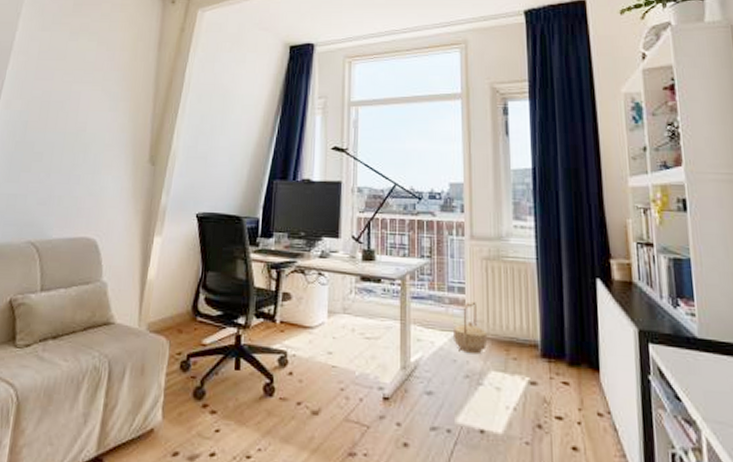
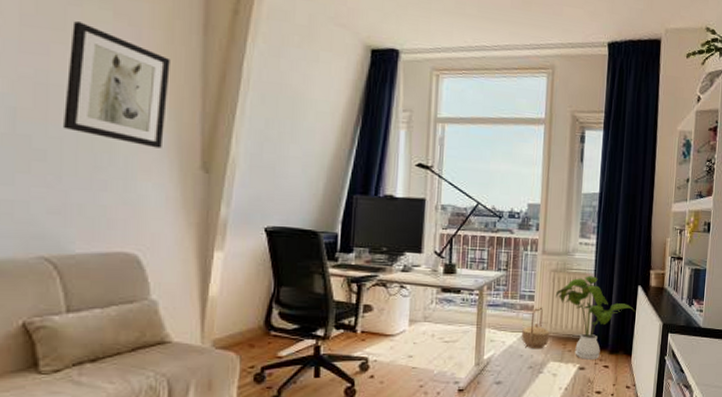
wall art: none [56,52,133,146] -> present [64,21,170,148]
house plant: none [490,265,598,373] -> present [555,276,636,360]

